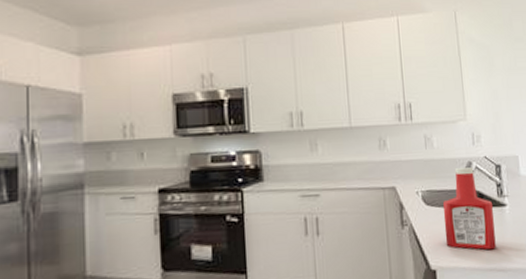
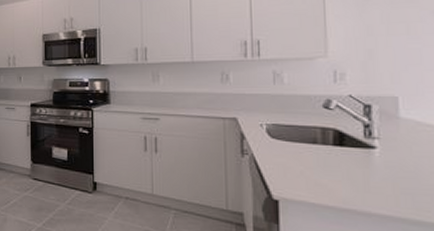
ketchup bottle: present [443,167,496,250] -> none [291,104,358,191]

